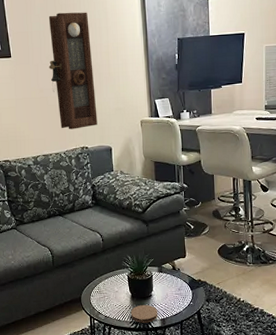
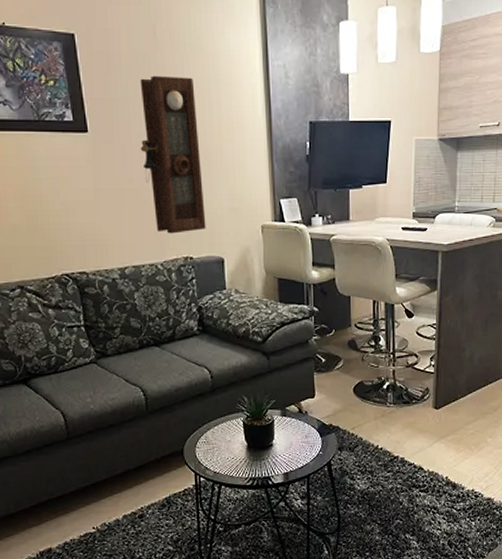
coaster: present [130,304,158,323] -> none [246,456,280,479]

